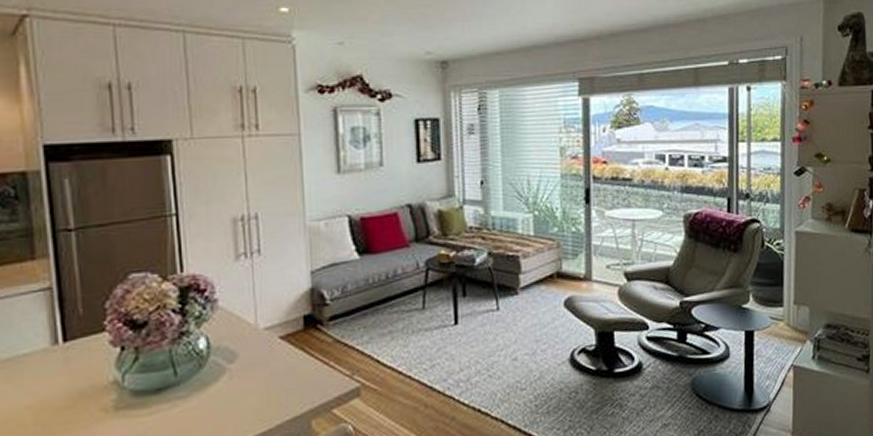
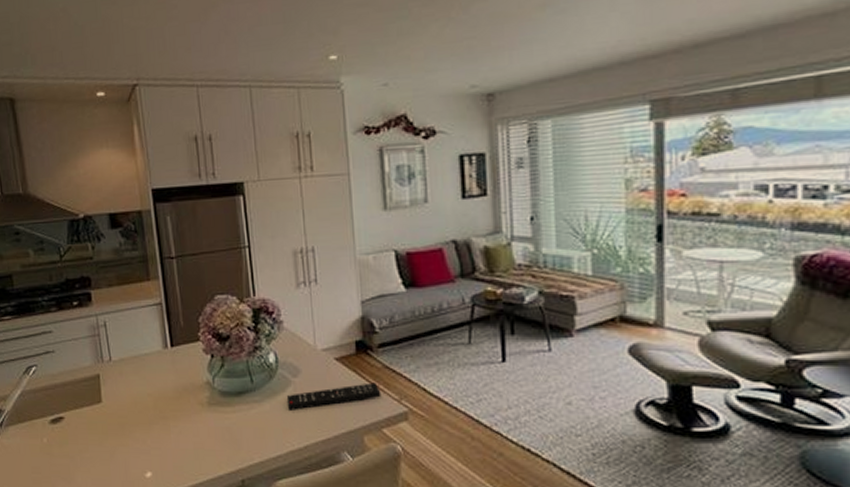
remote control: none [219,359,332,403] -> present [286,382,381,410]

